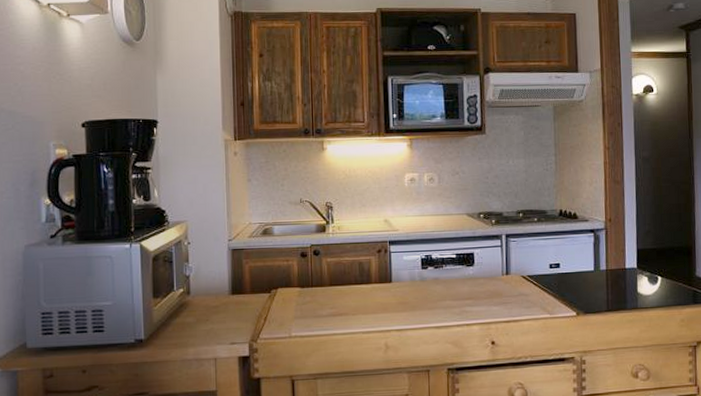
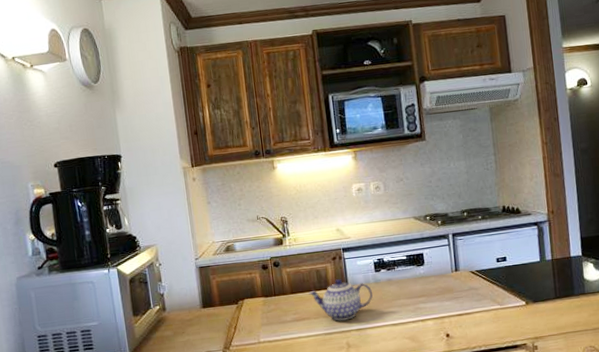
teapot: none [349,274,417,320] -> present [309,279,373,321]

